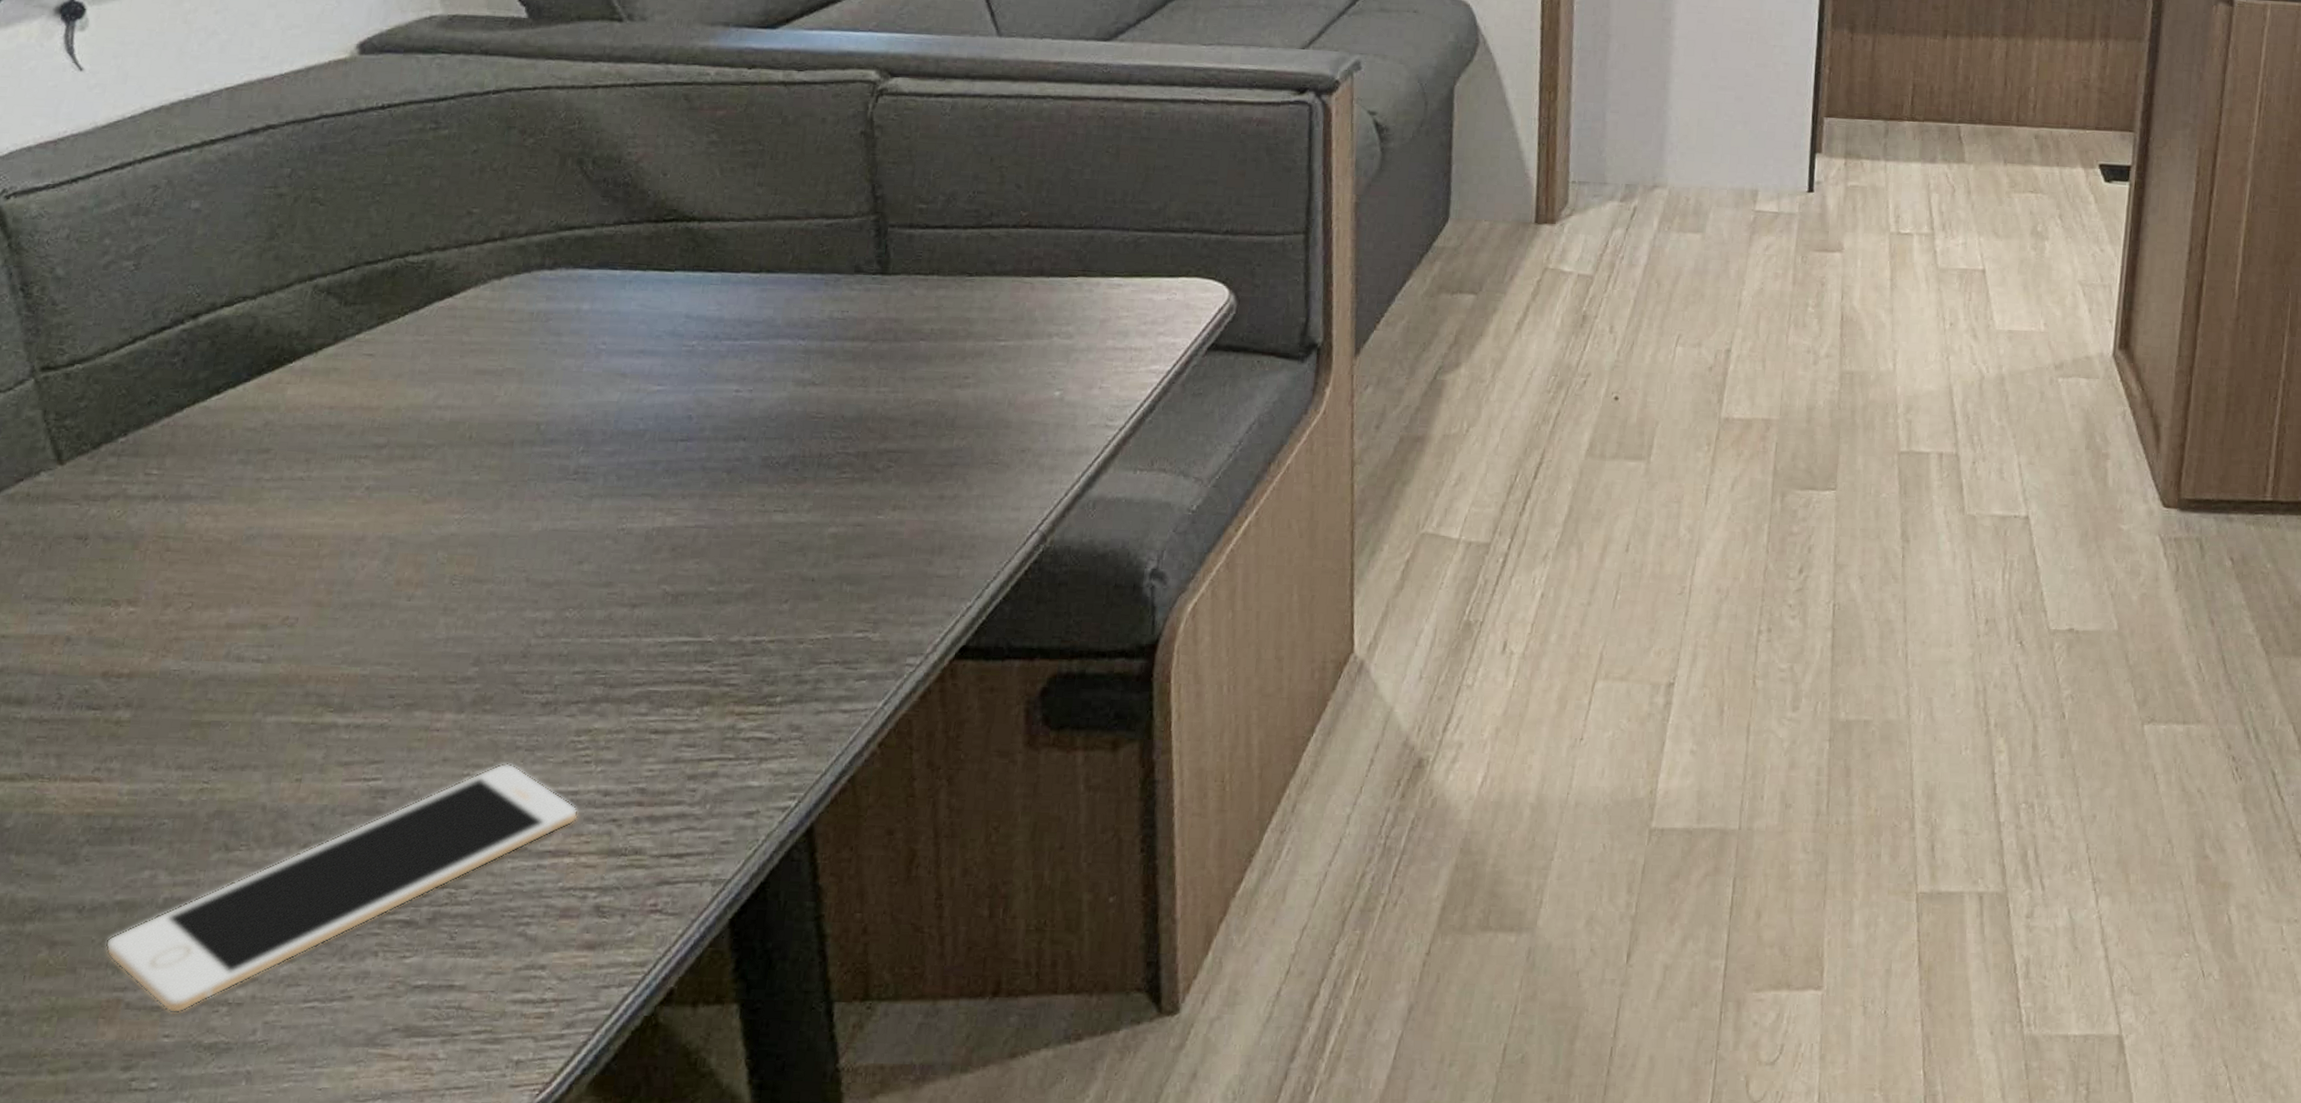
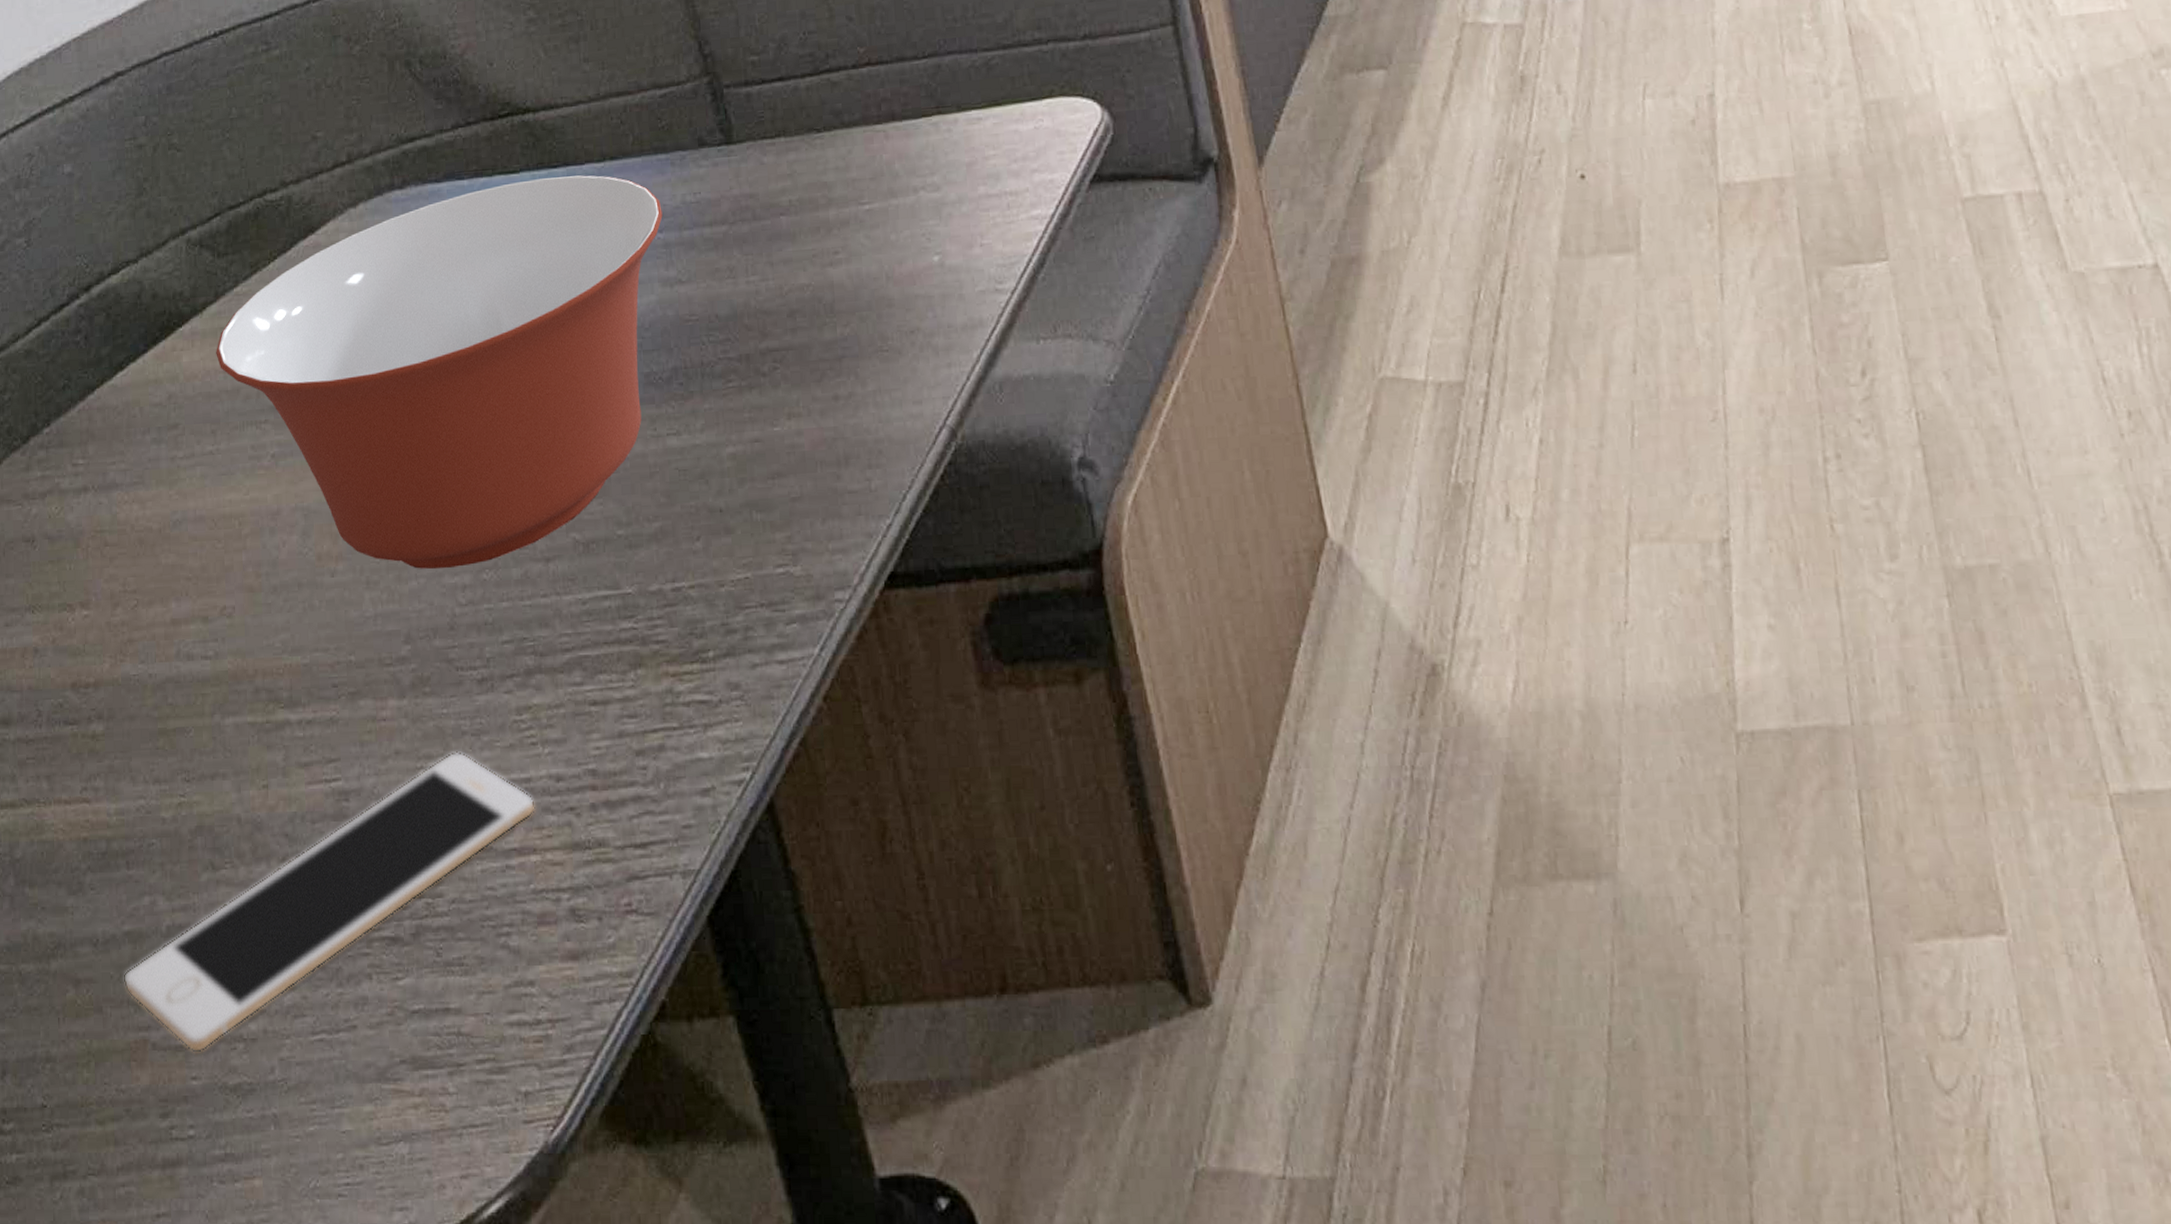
mixing bowl: none [324,279,809,604] -> present [216,175,663,569]

